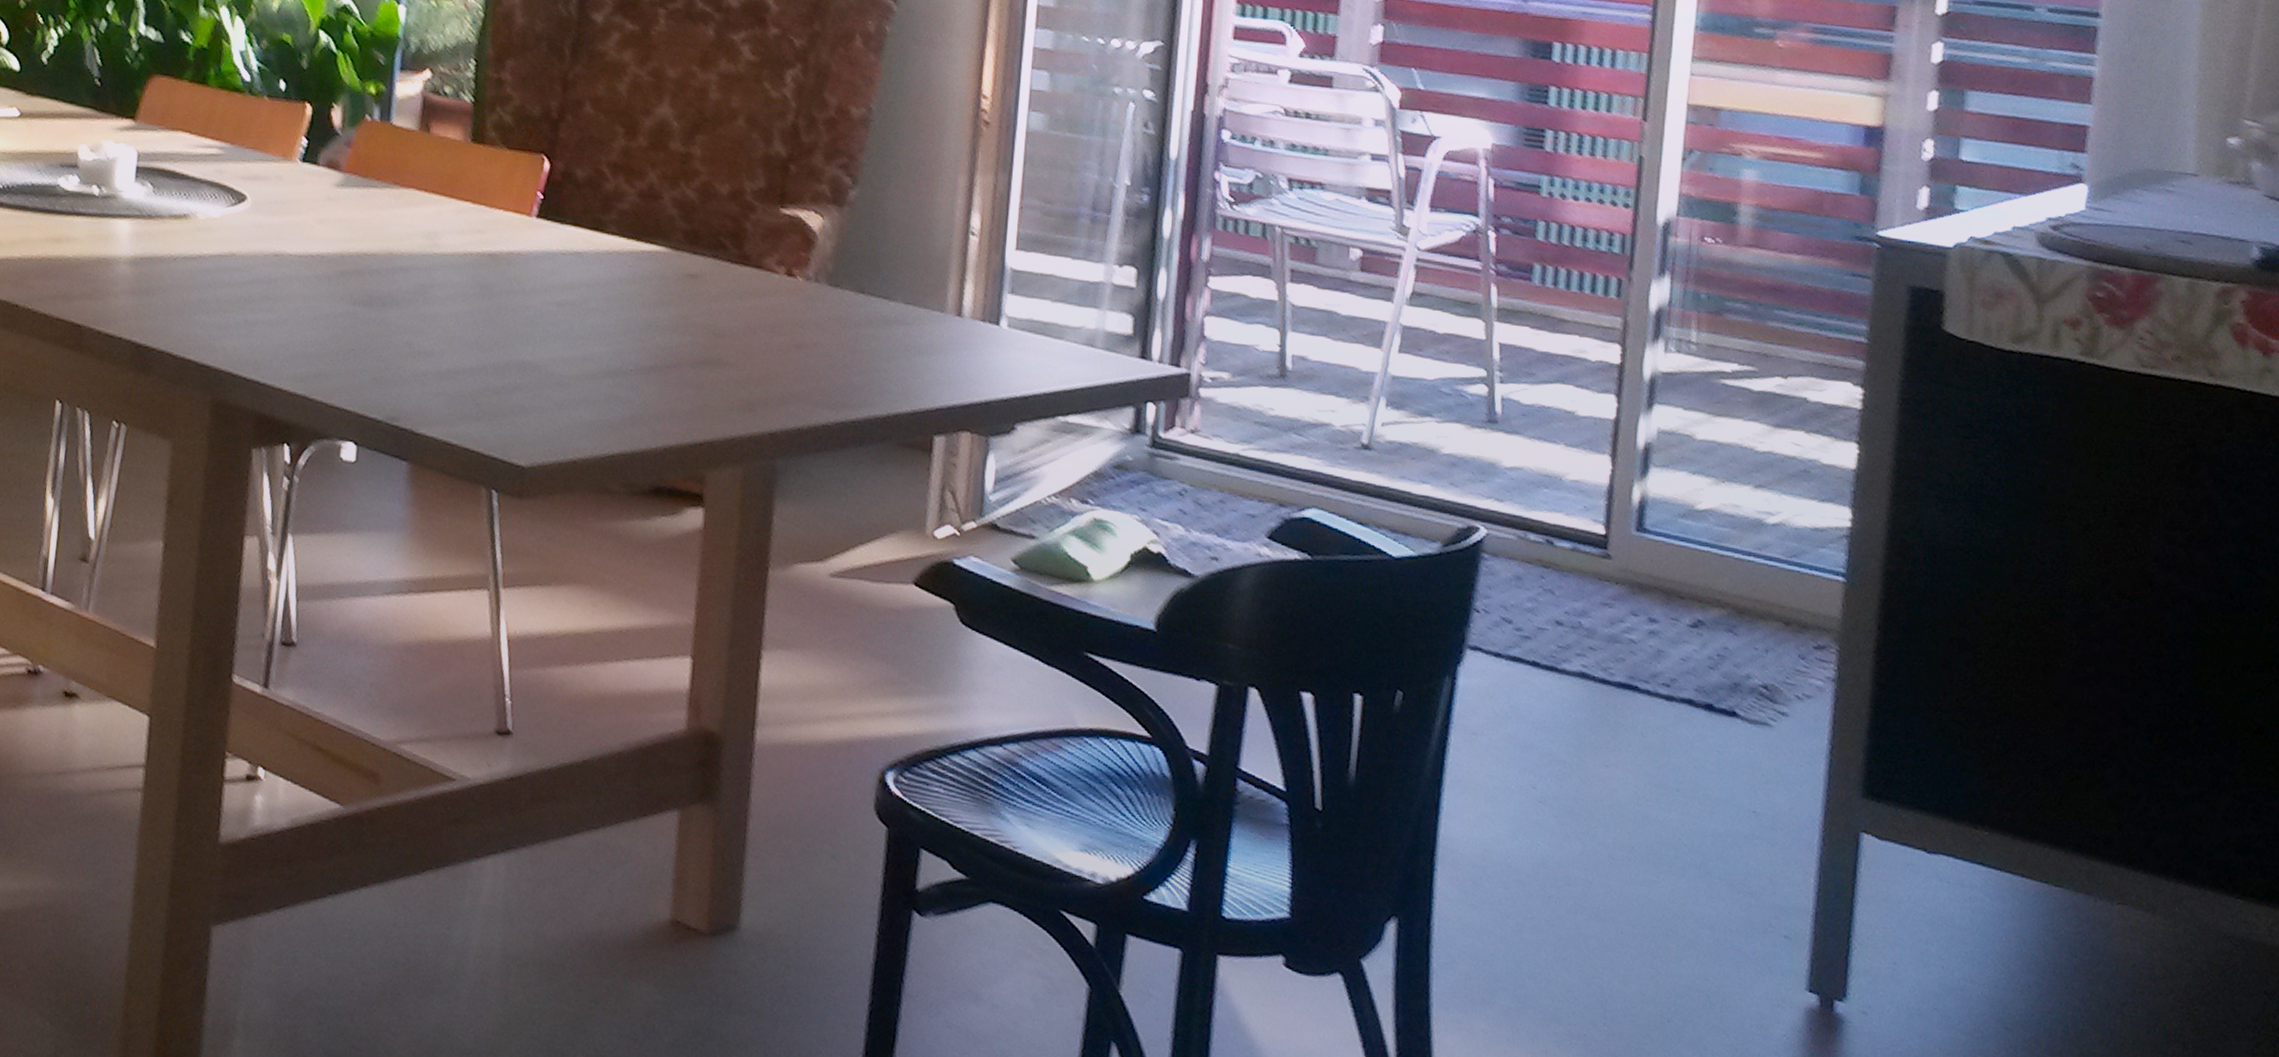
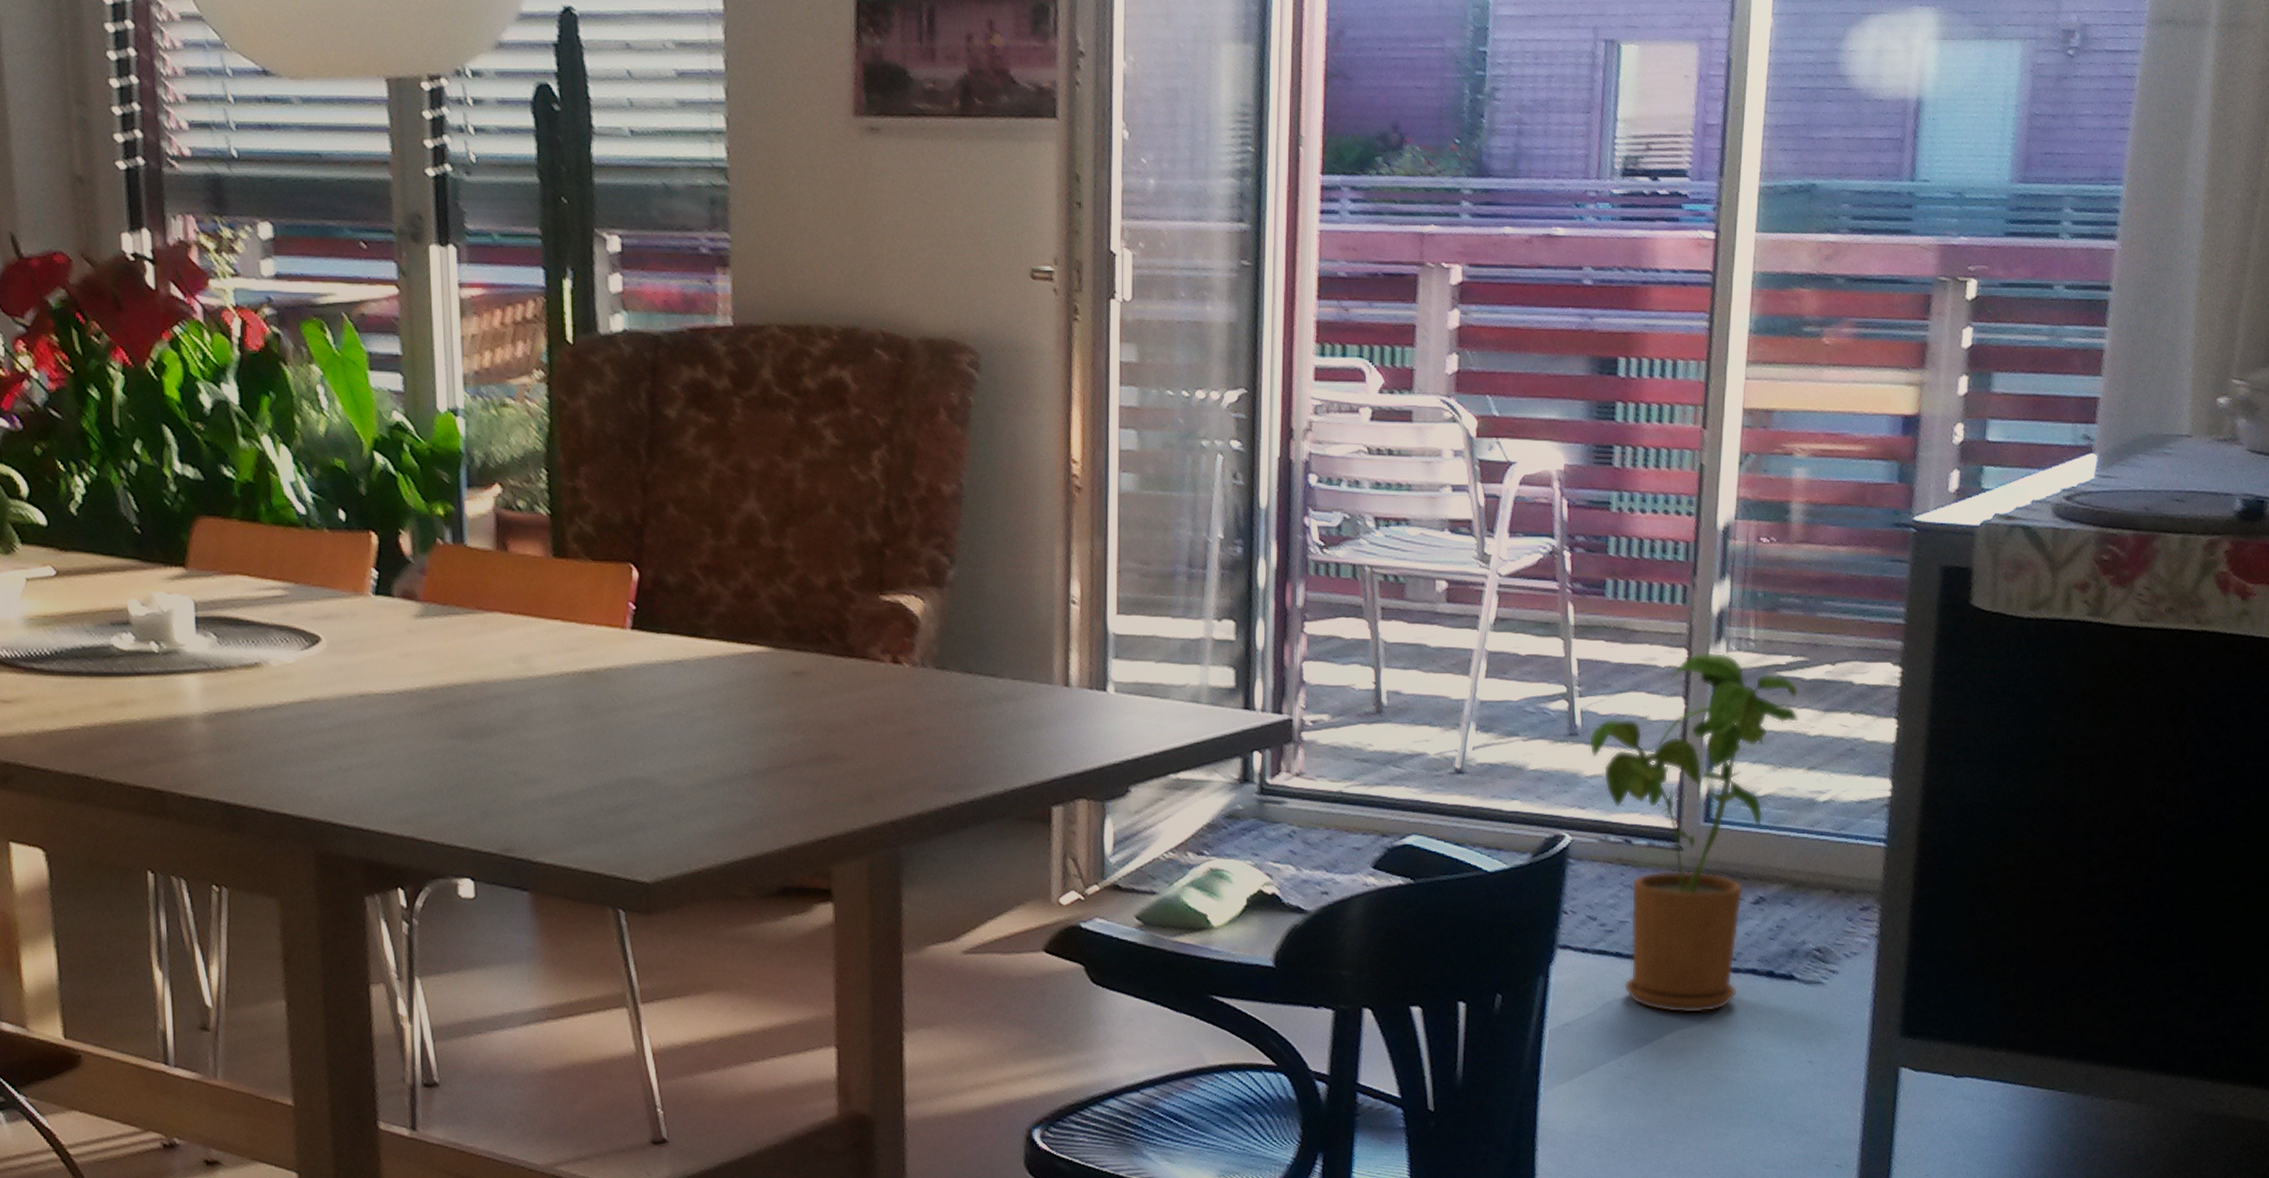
house plant: none [1509,349,1746,741] -> present [1588,651,1799,1014]

